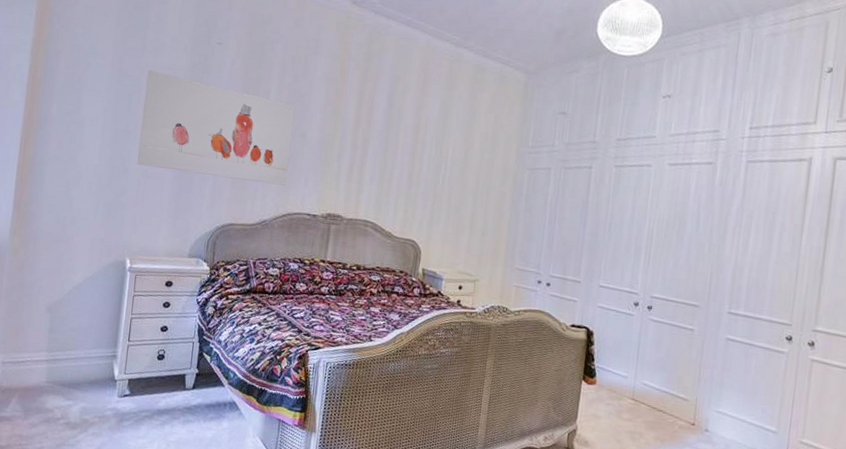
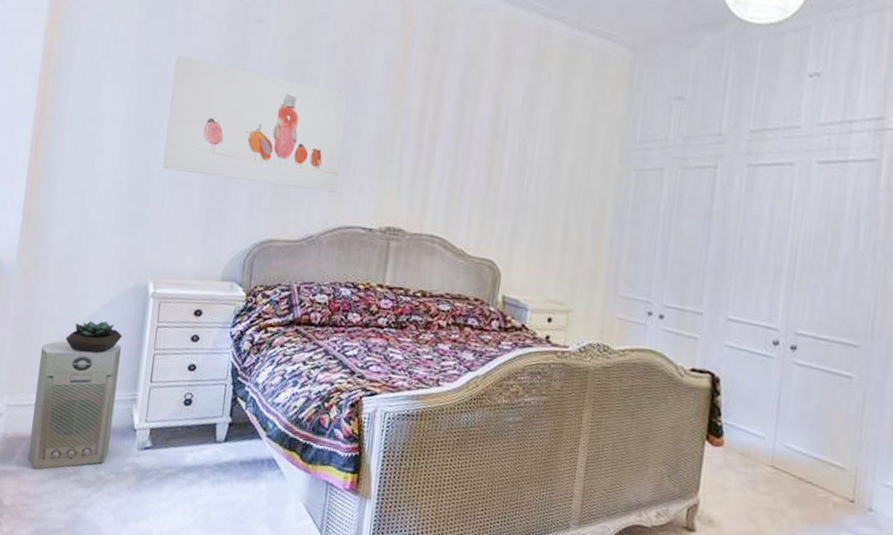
air purifier: none [21,308,103,416] -> present [28,340,122,470]
succulent plant: none [53,291,103,318] -> present [65,320,122,354]

